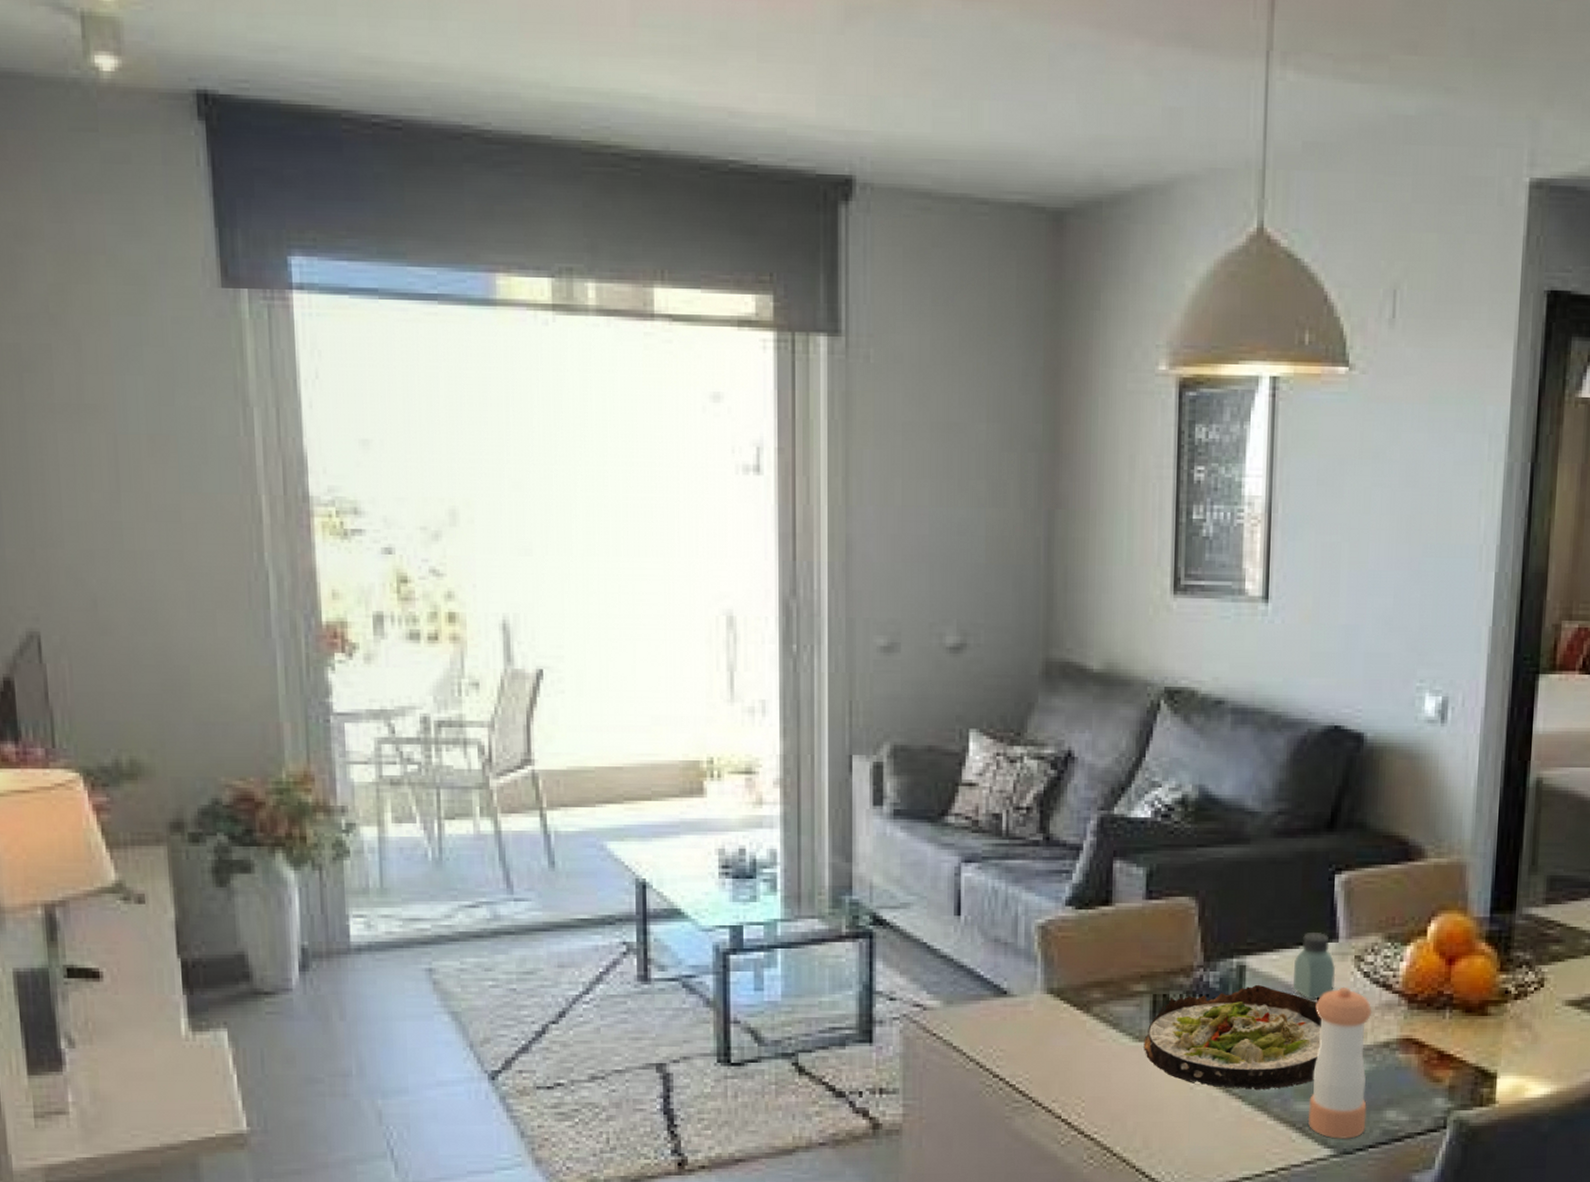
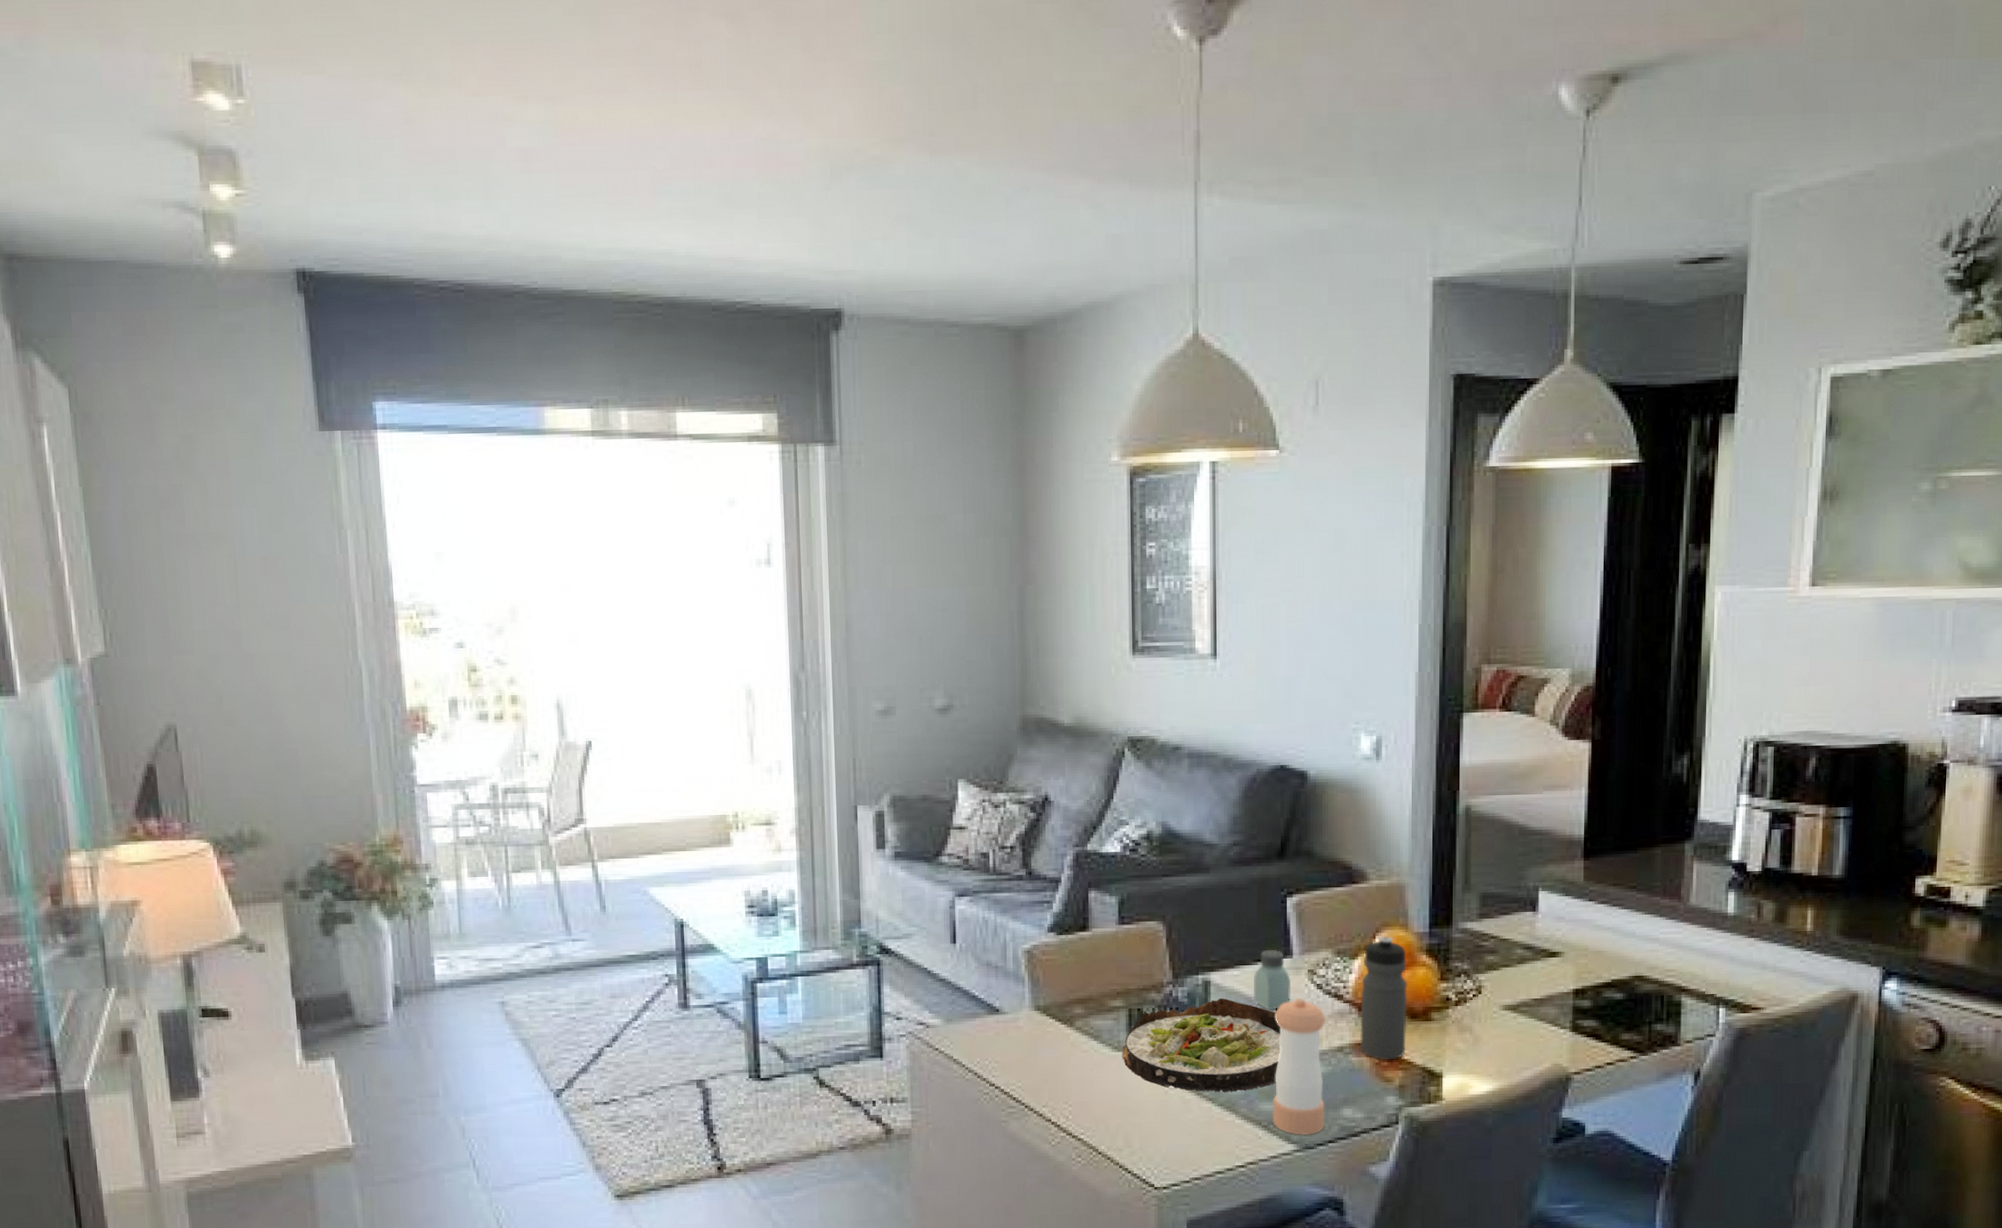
water bottle: none [1408,920,1464,1058] -> present [1359,936,1407,1060]

